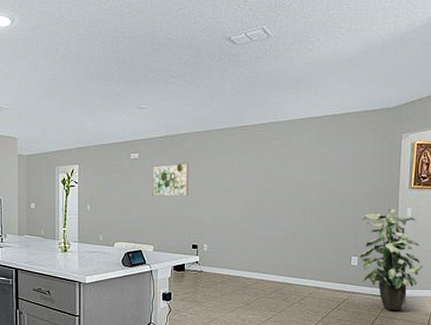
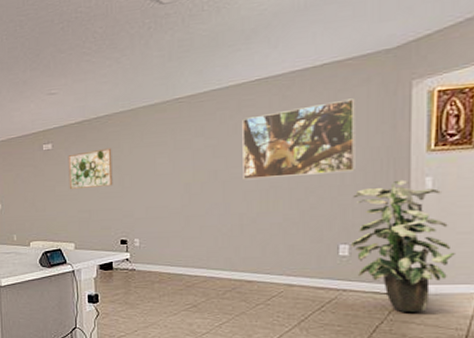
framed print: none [288,143,367,200] -> present [242,98,356,180]

